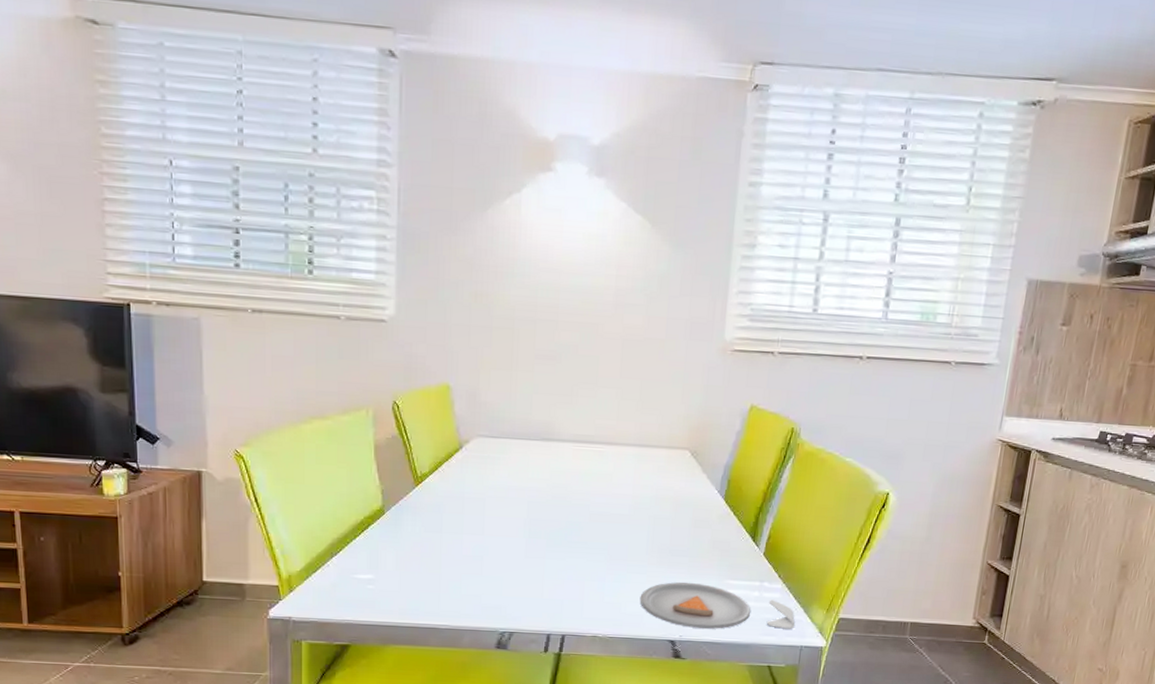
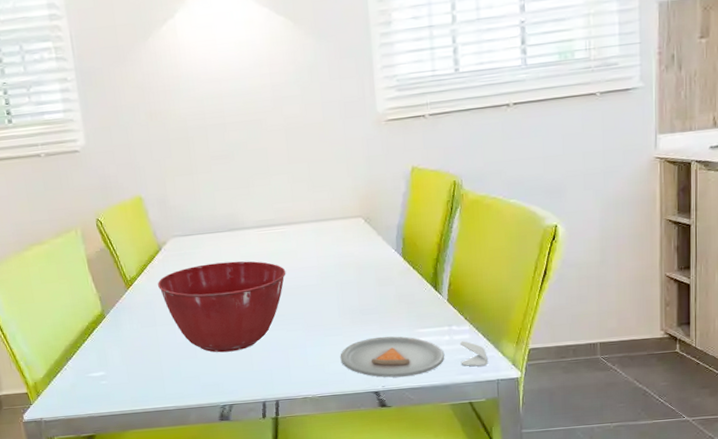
mixing bowl: none [452,472,597,574] -> present [158,261,286,353]

